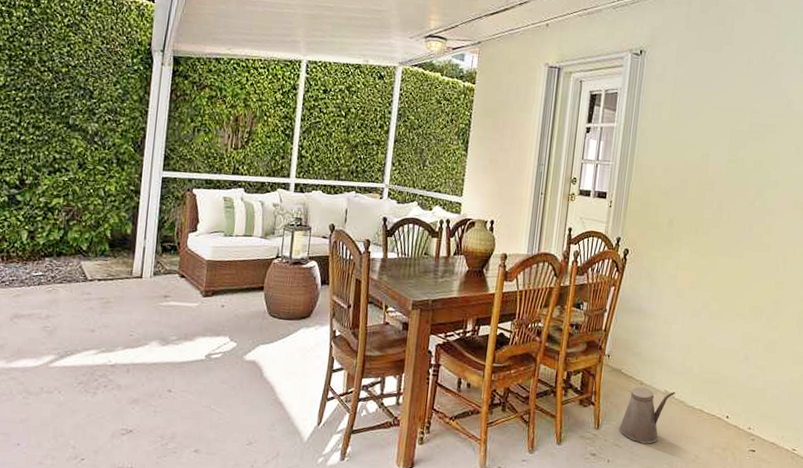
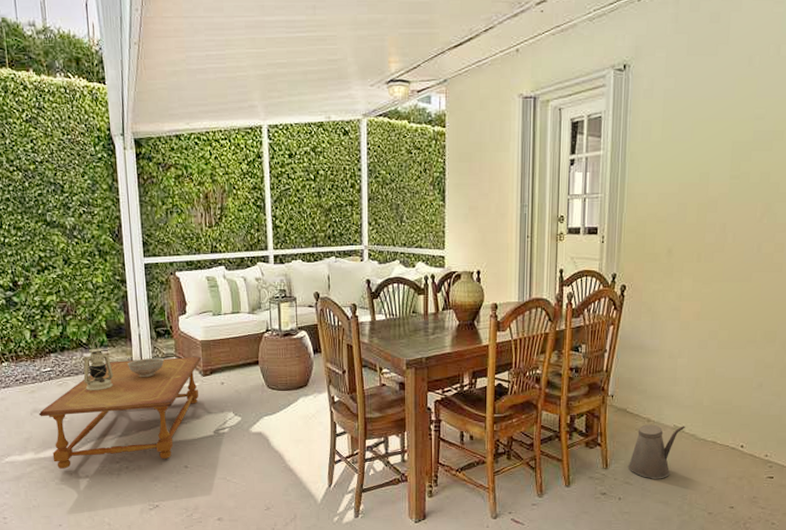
coffee table: none [19,272,206,382] -> present [38,356,202,469]
lantern: none [75,249,109,301] -> present [83,341,114,391]
decorative bowl: none [126,272,166,293] -> present [128,357,165,378]

